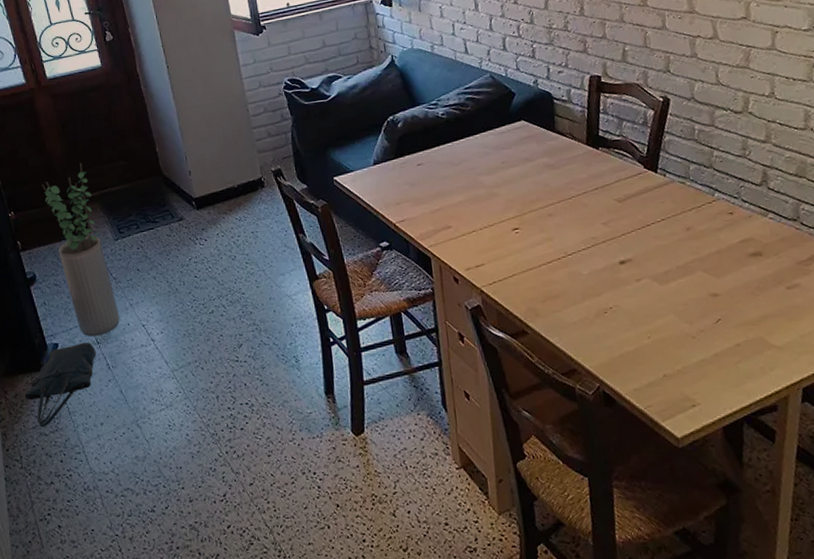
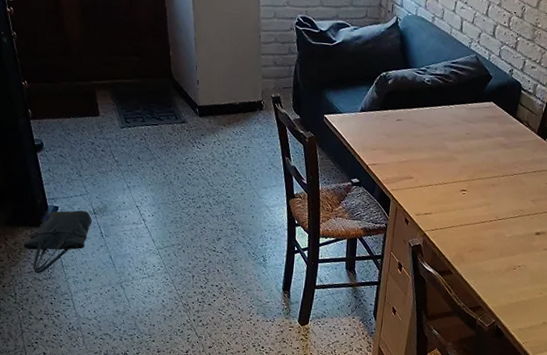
vase: present [41,162,119,337] -> none [56,49,117,208]

